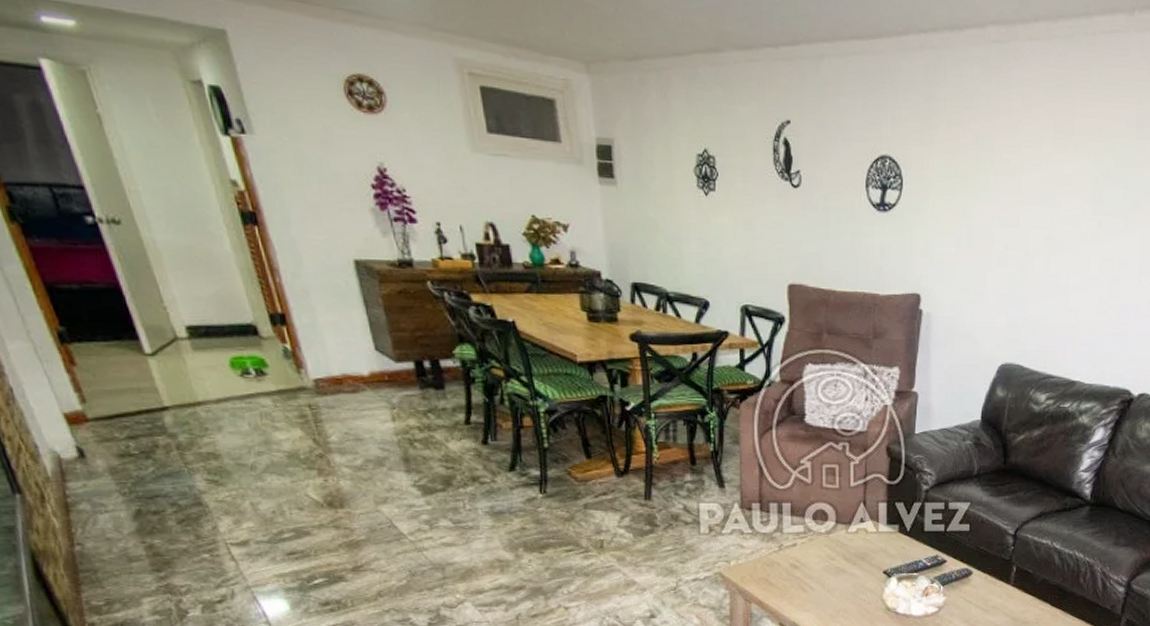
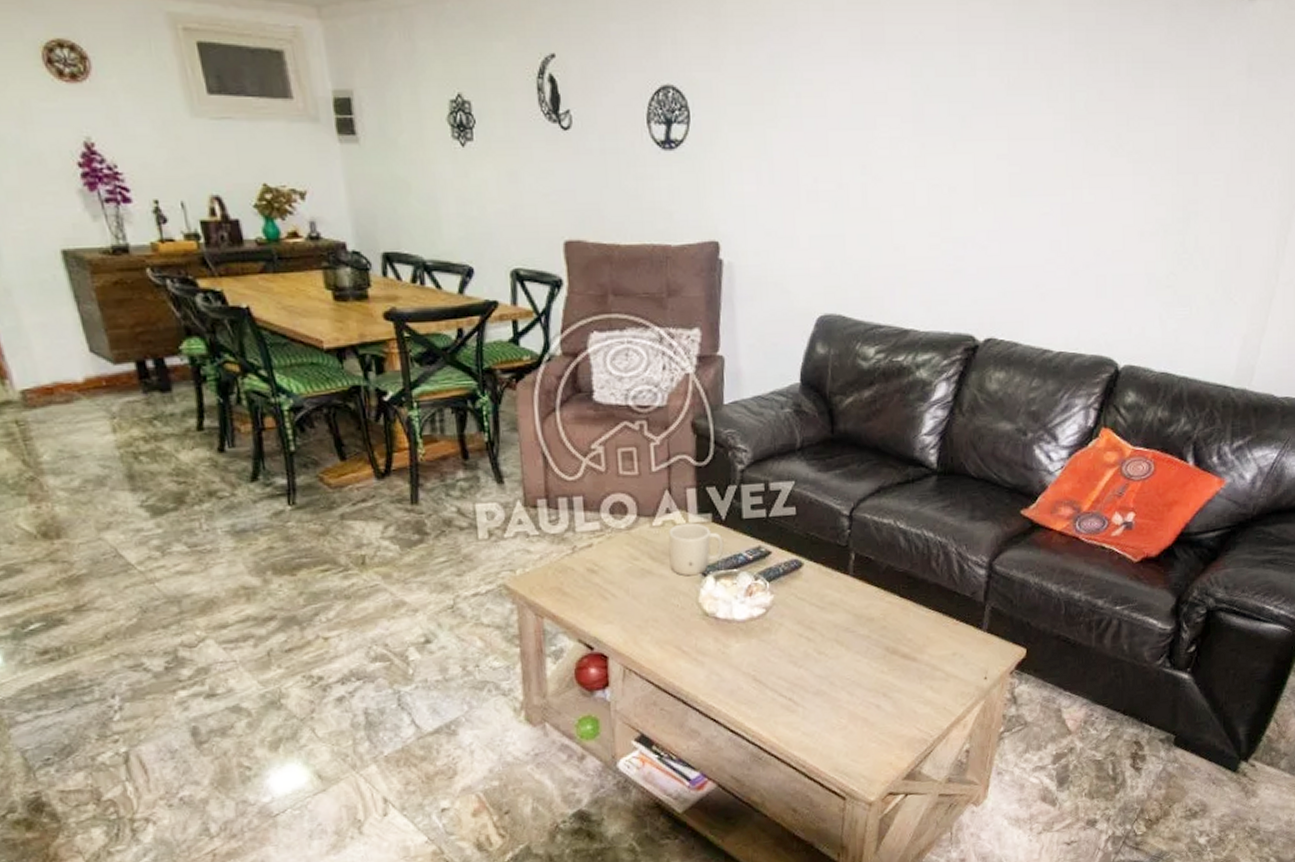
mug: none [860,532,907,576] -> present [668,522,724,577]

